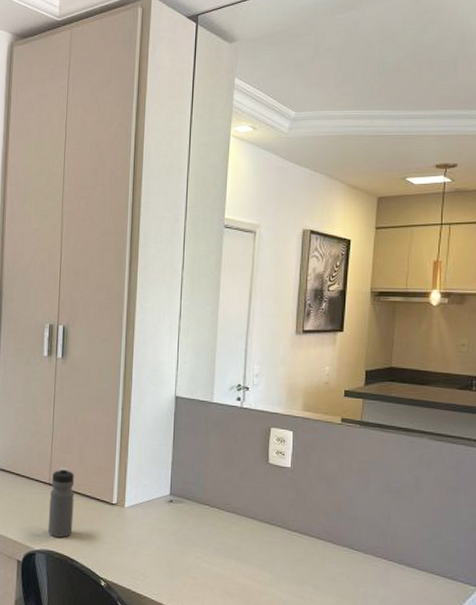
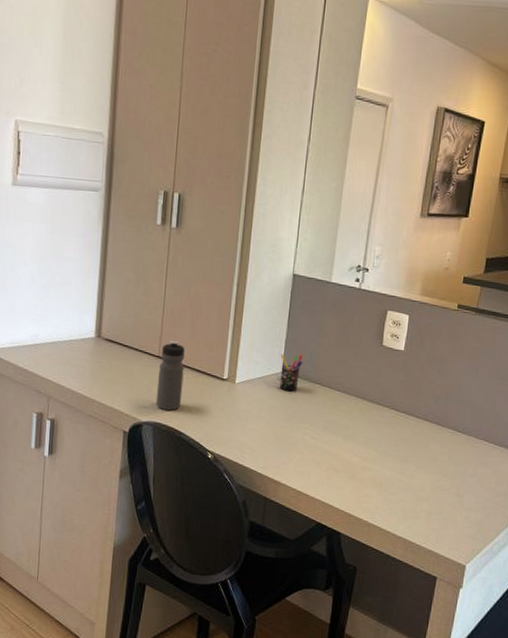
pen holder: none [167,475,190,514] -> present [279,353,303,392]

